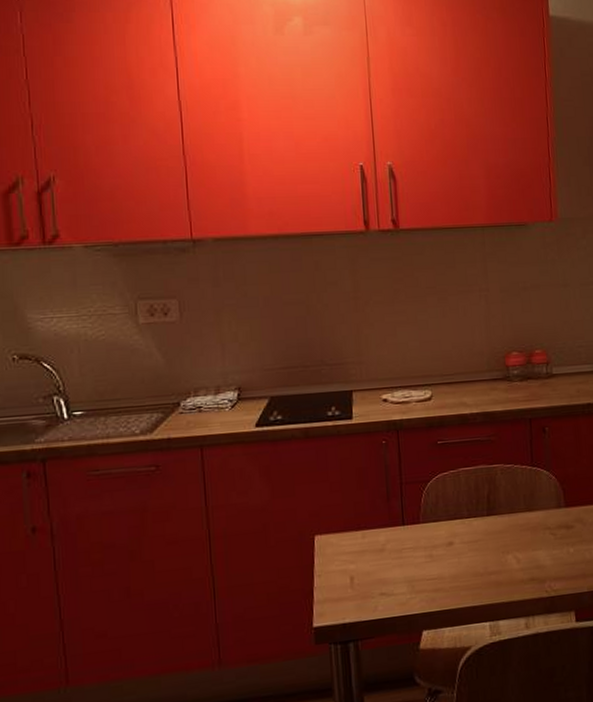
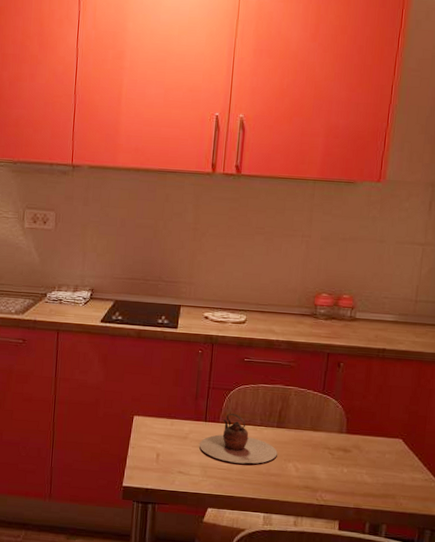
teapot: none [399,508,493,569] -> present [198,413,278,464]

